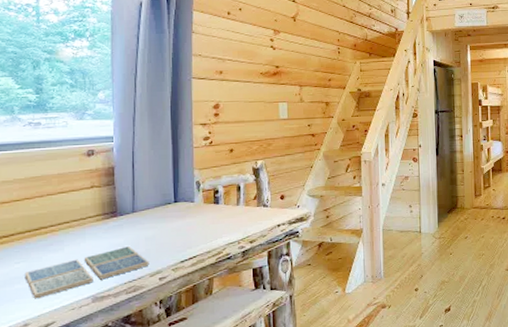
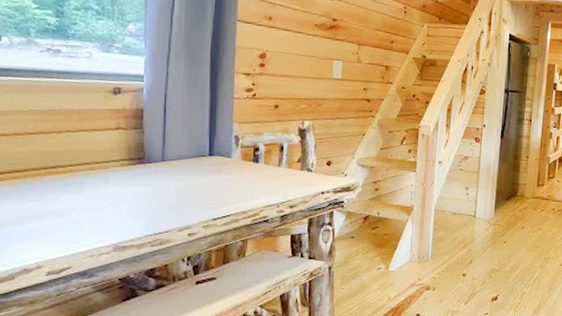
drink coaster: present [24,246,149,299] -> none [38,197,178,241]

